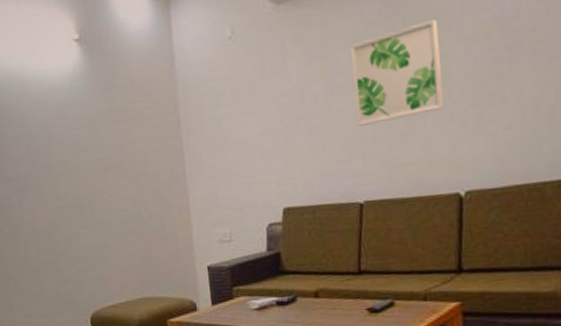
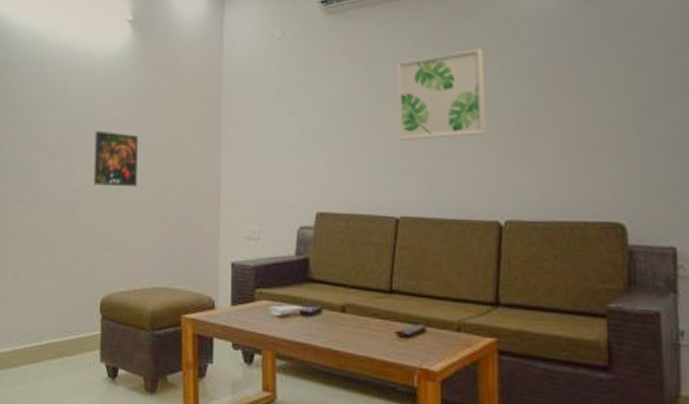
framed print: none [59,156,108,211] -> present [93,130,138,187]

